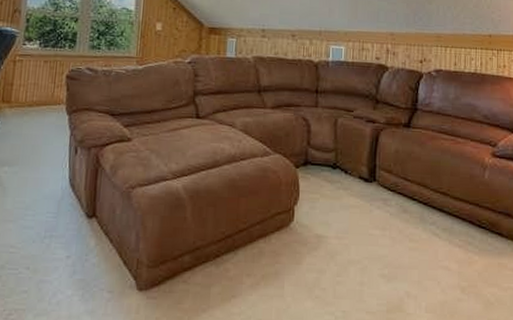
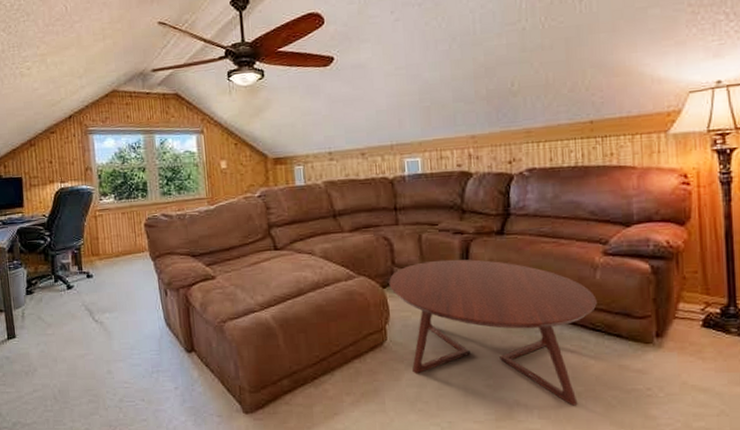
coffee table: none [302,145,484,301] -> present [389,259,597,406]

